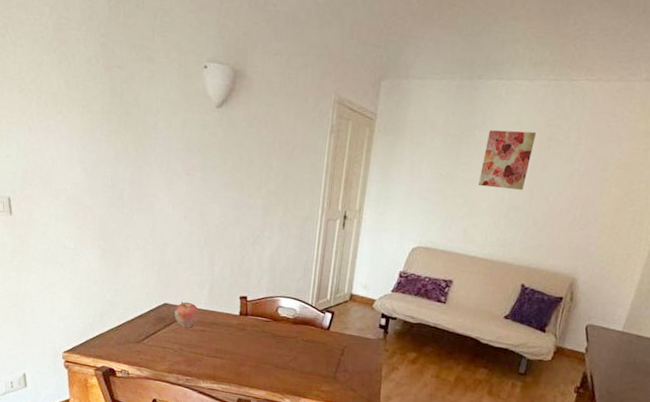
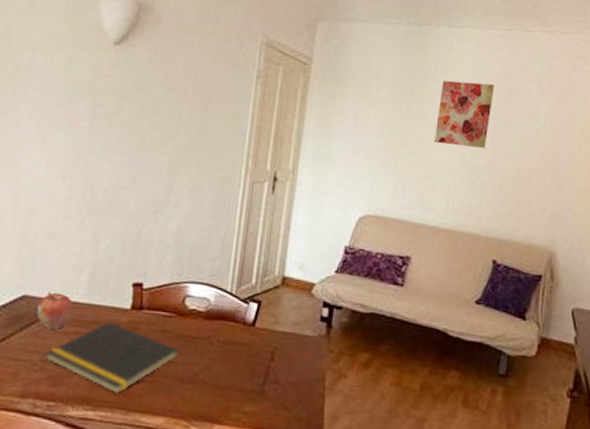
notepad: none [182,323,275,374] -> present [45,321,180,394]

